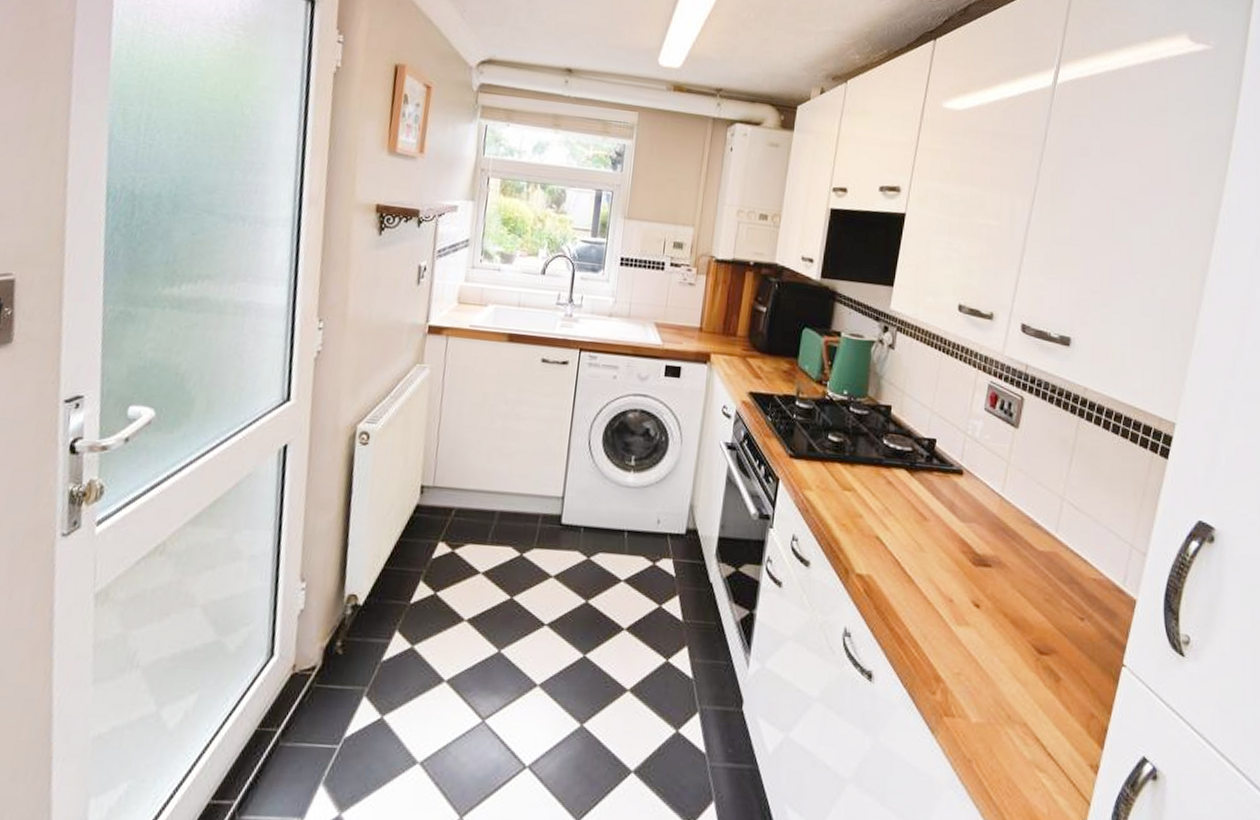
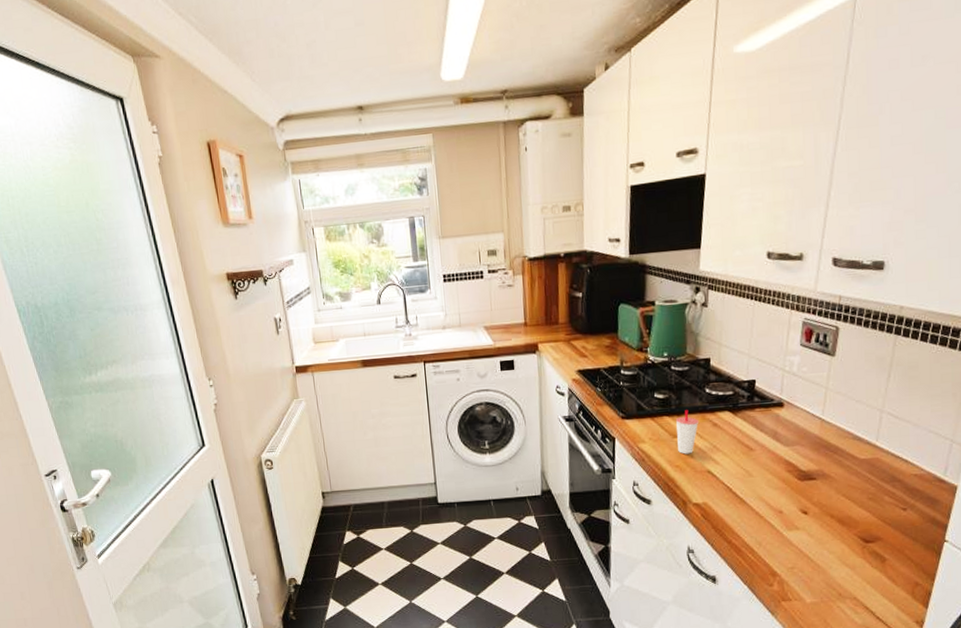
cup: none [846,460,872,513] -> present [675,410,698,454]

